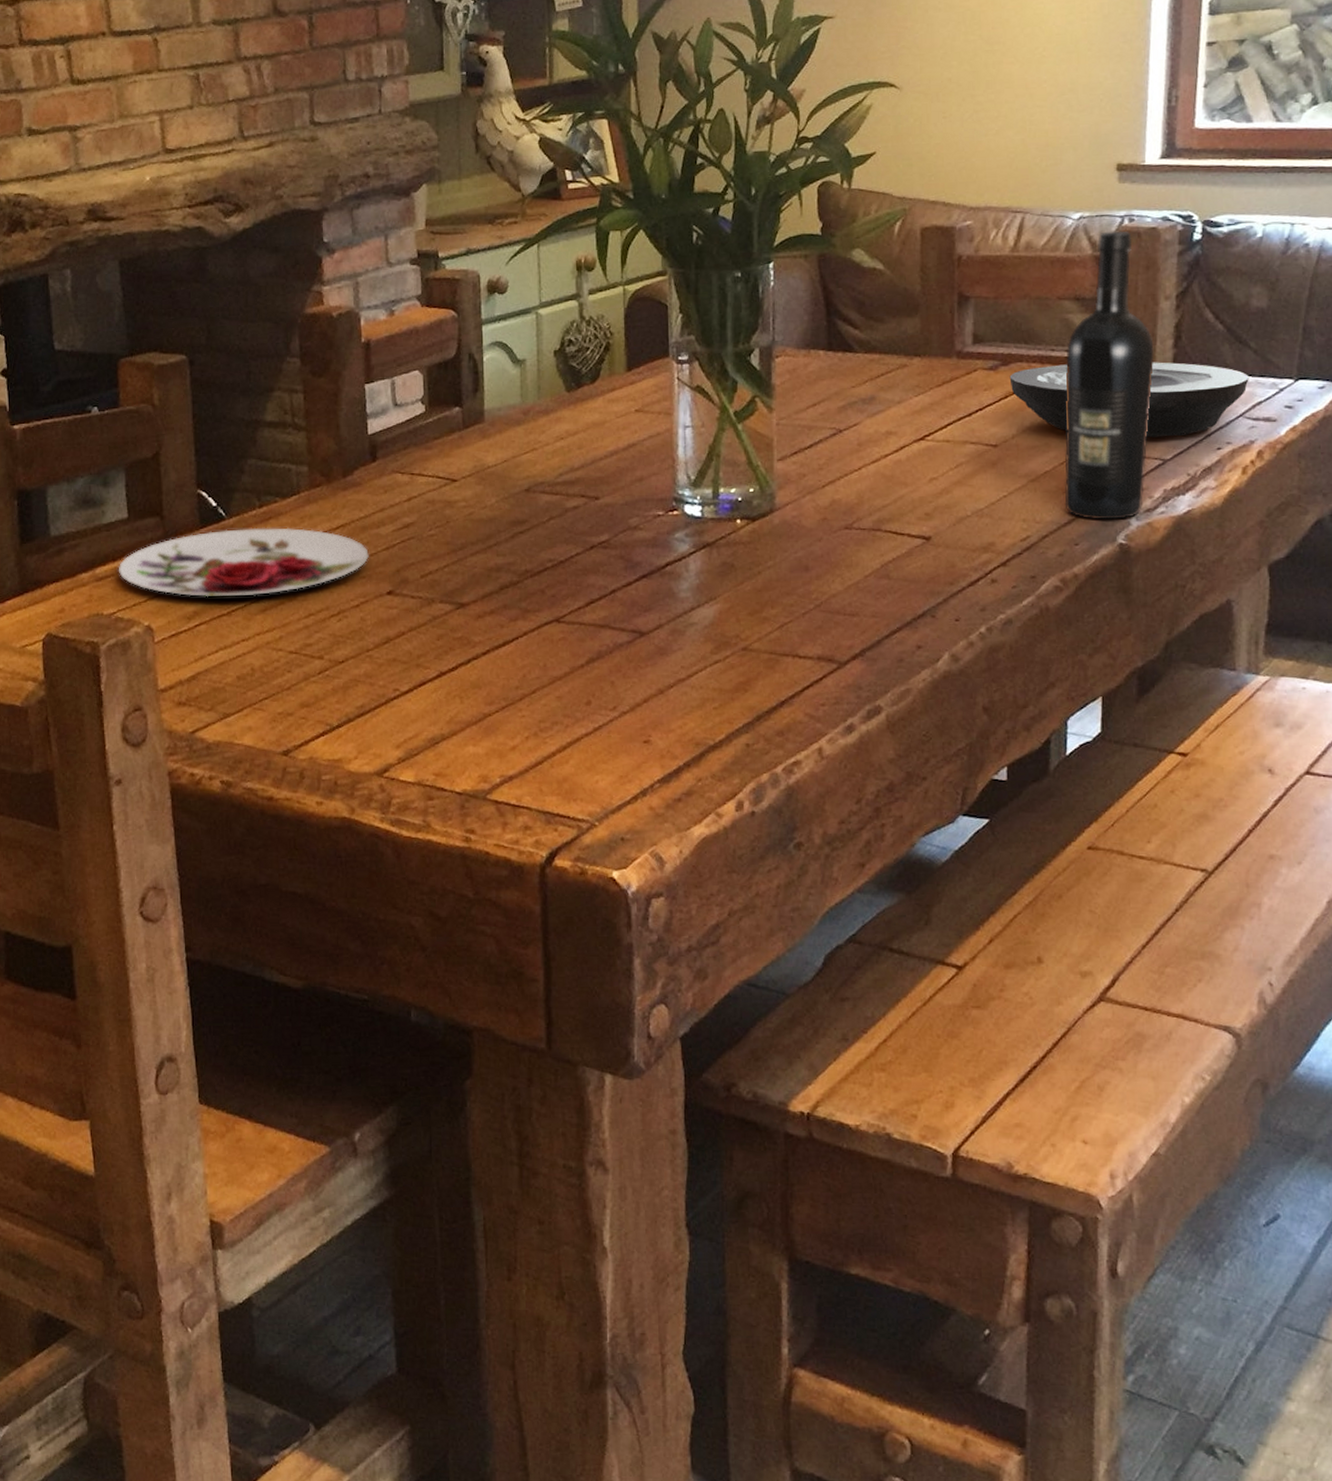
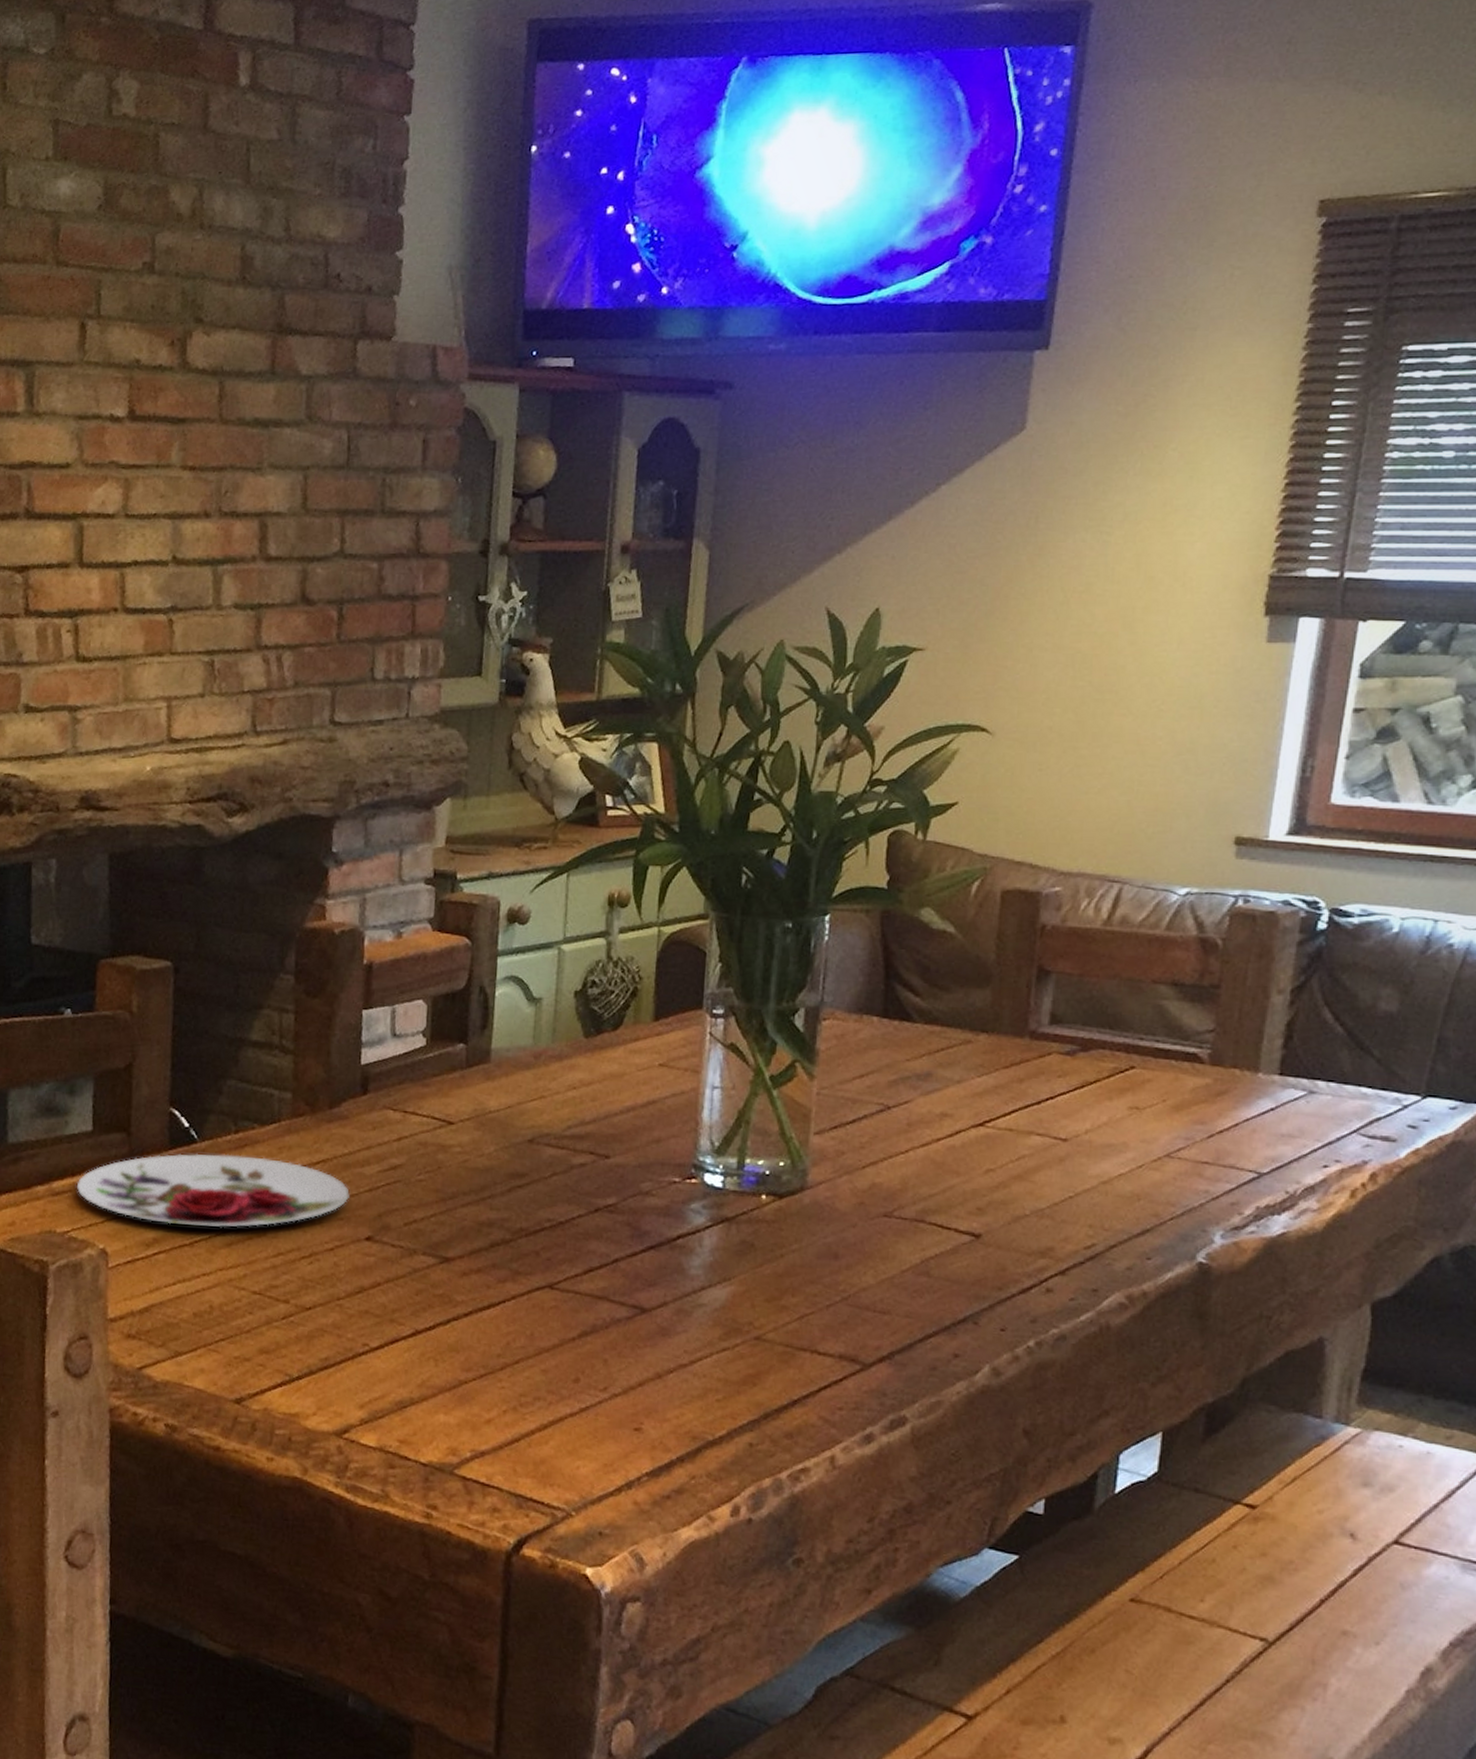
plate: present [1009,362,1250,438] -> none [1088,1056,1370,1148]
wine bottle: present [1064,231,1155,520] -> none [1139,911,1260,1235]

